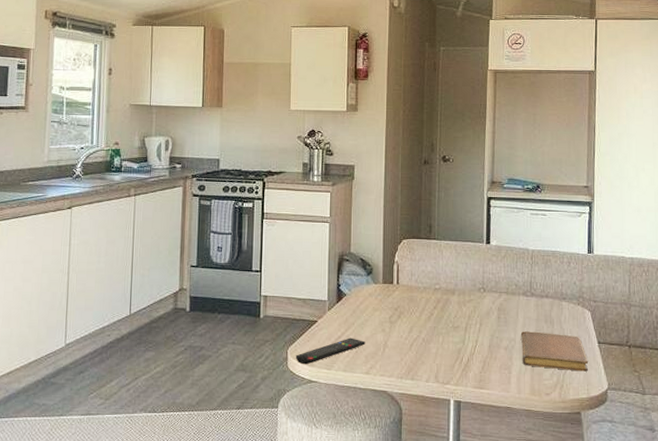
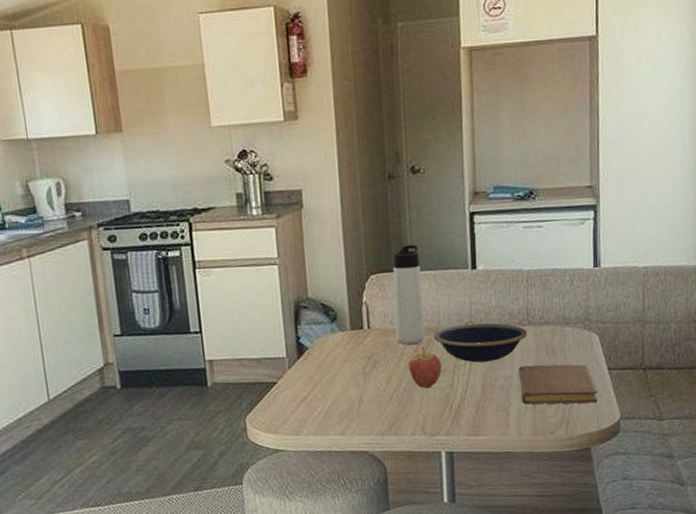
remote control: present [295,337,366,365] -> none [255,396,337,433]
thermos bottle: none [420,218,444,301] -> present [392,244,425,344]
fruit: none [429,304,455,341] -> present [409,346,442,389]
bowl: none [451,290,530,324] -> present [434,323,528,363]

